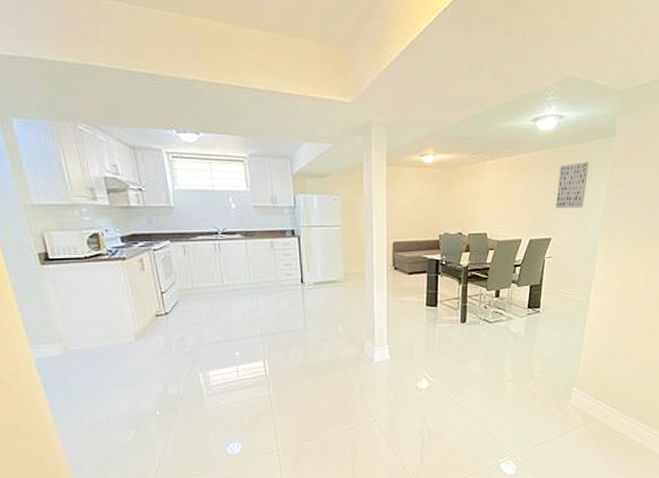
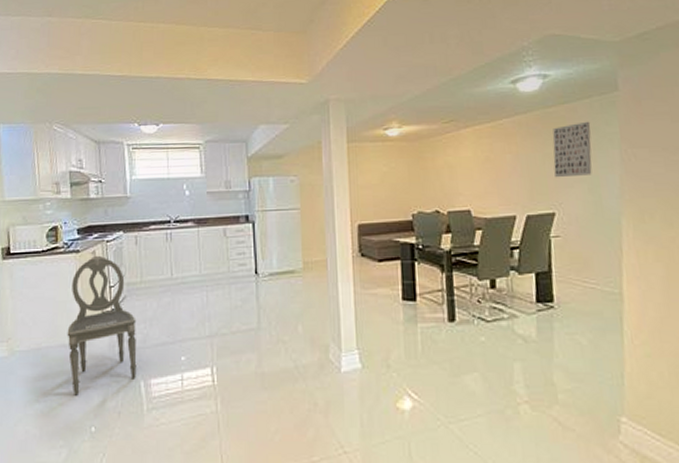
dining chair: none [121,263,195,387] -> present [67,255,137,396]

